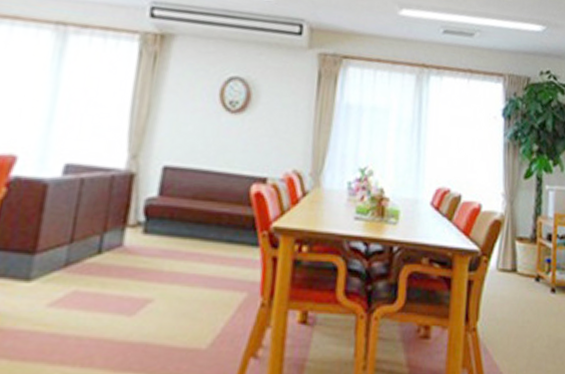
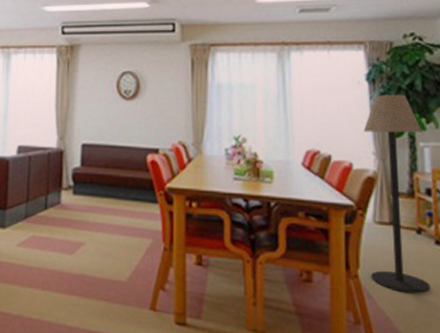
floor lamp: none [488,132,549,346] -> present [363,94,431,294]

